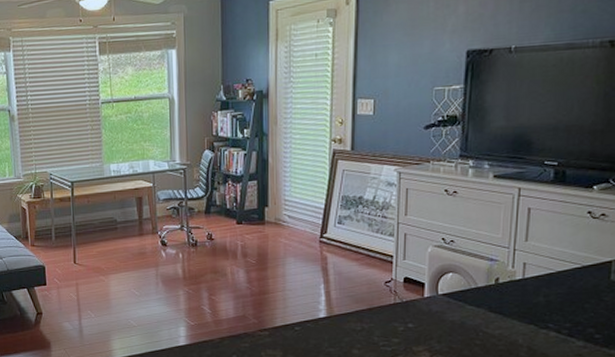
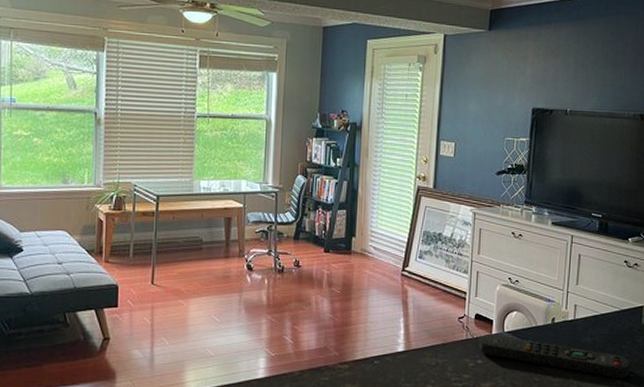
remote control: none [409,297,596,340] -> present [479,333,631,379]

